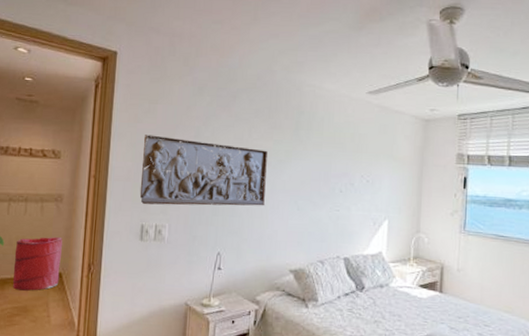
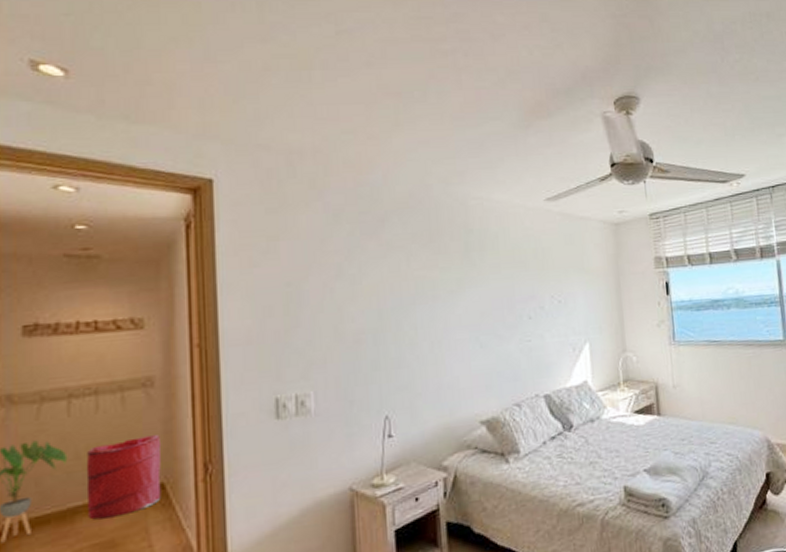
relief sculpture: present [139,135,268,206] -> none [264,280,438,372]

